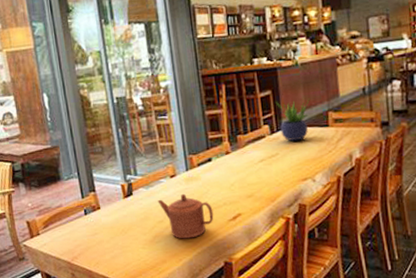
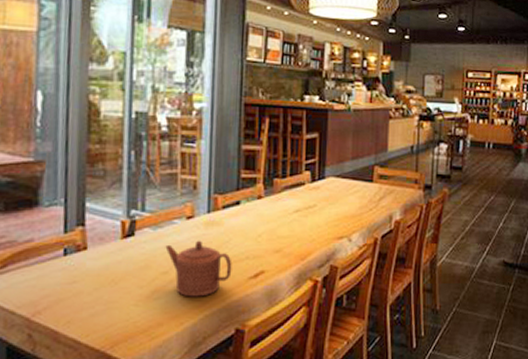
potted plant: present [275,98,310,142] -> none [321,146,357,194]

